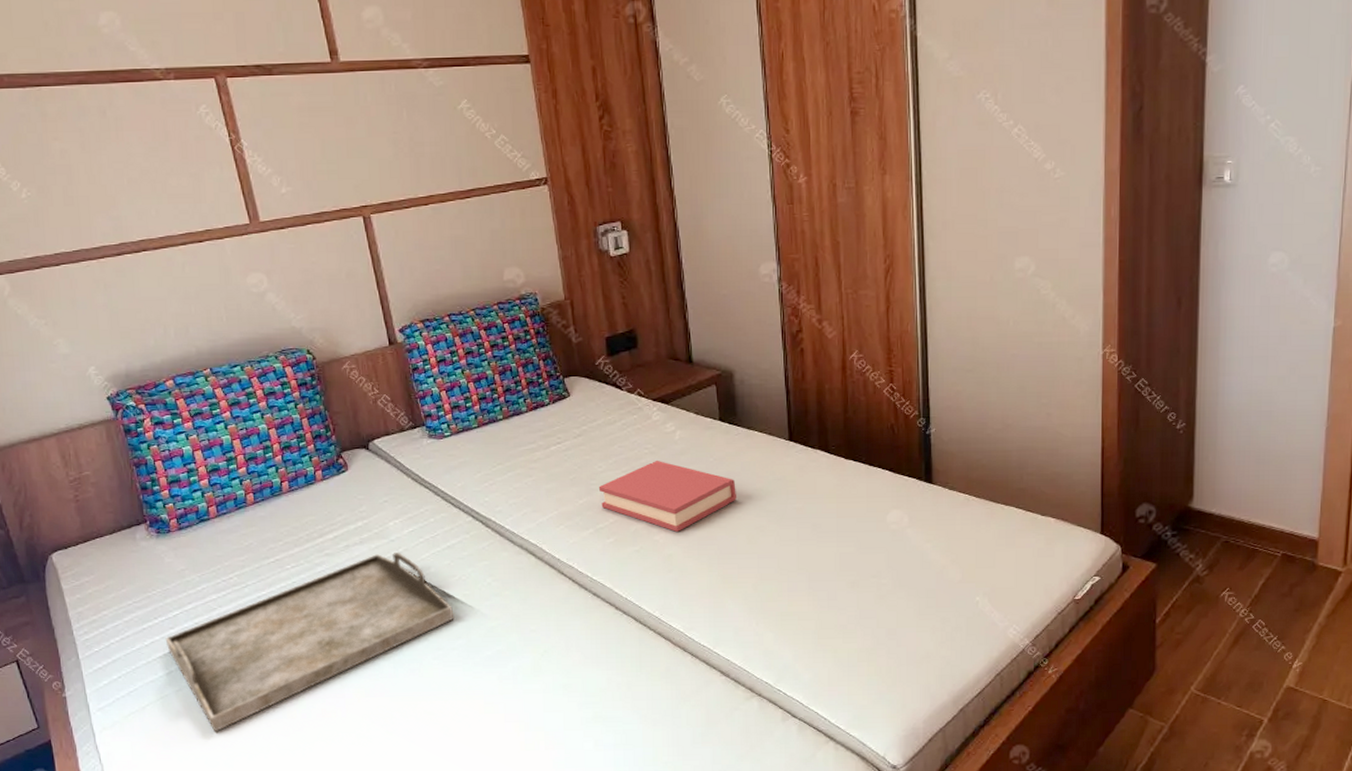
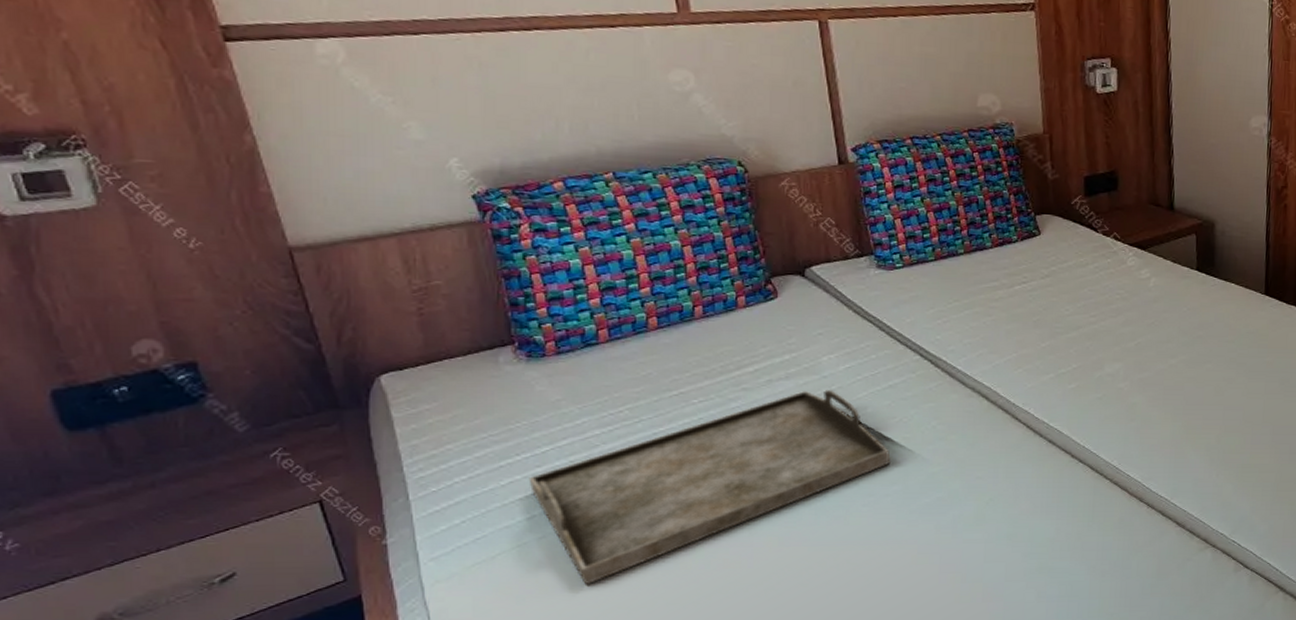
hardback book: present [598,461,736,532] -> none [1063,307,1208,380]

